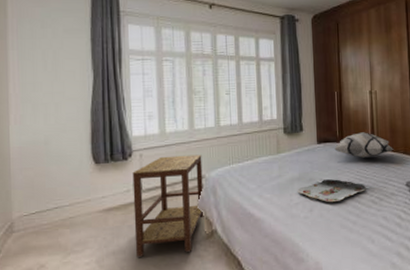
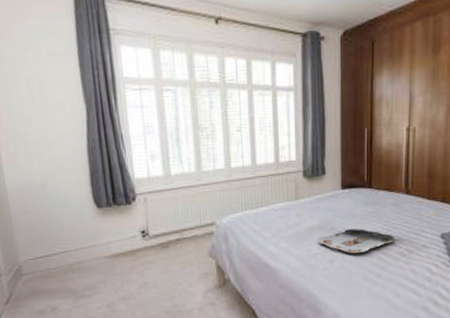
side table: present [132,154,204,257] -> none [137,199,216,303]
decorative pillow: present [334,132,393,159] -> none [361,176,430,207]

